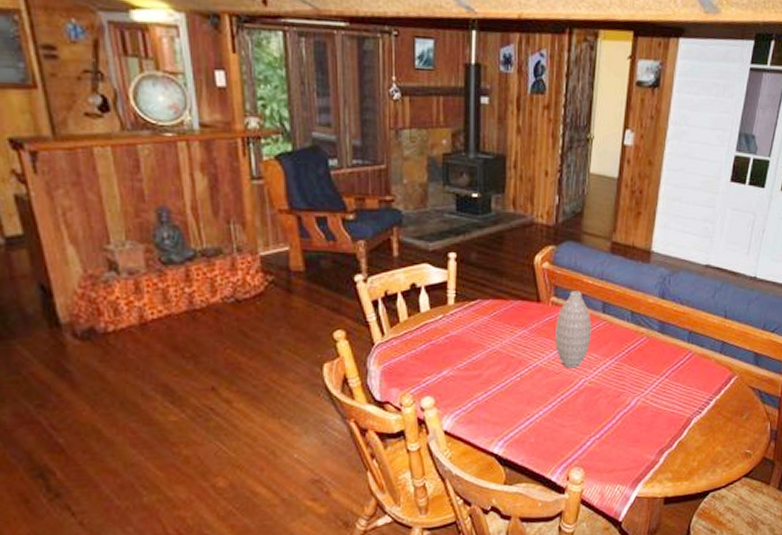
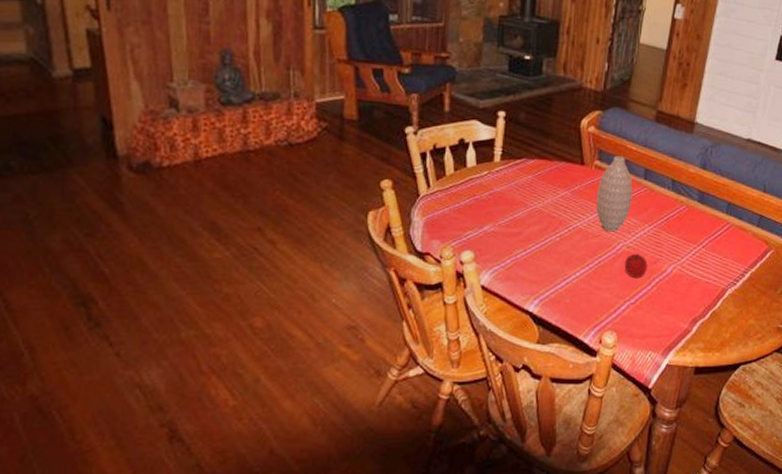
apple: none [587,389,611,414] -> present [624,254,648,279]

